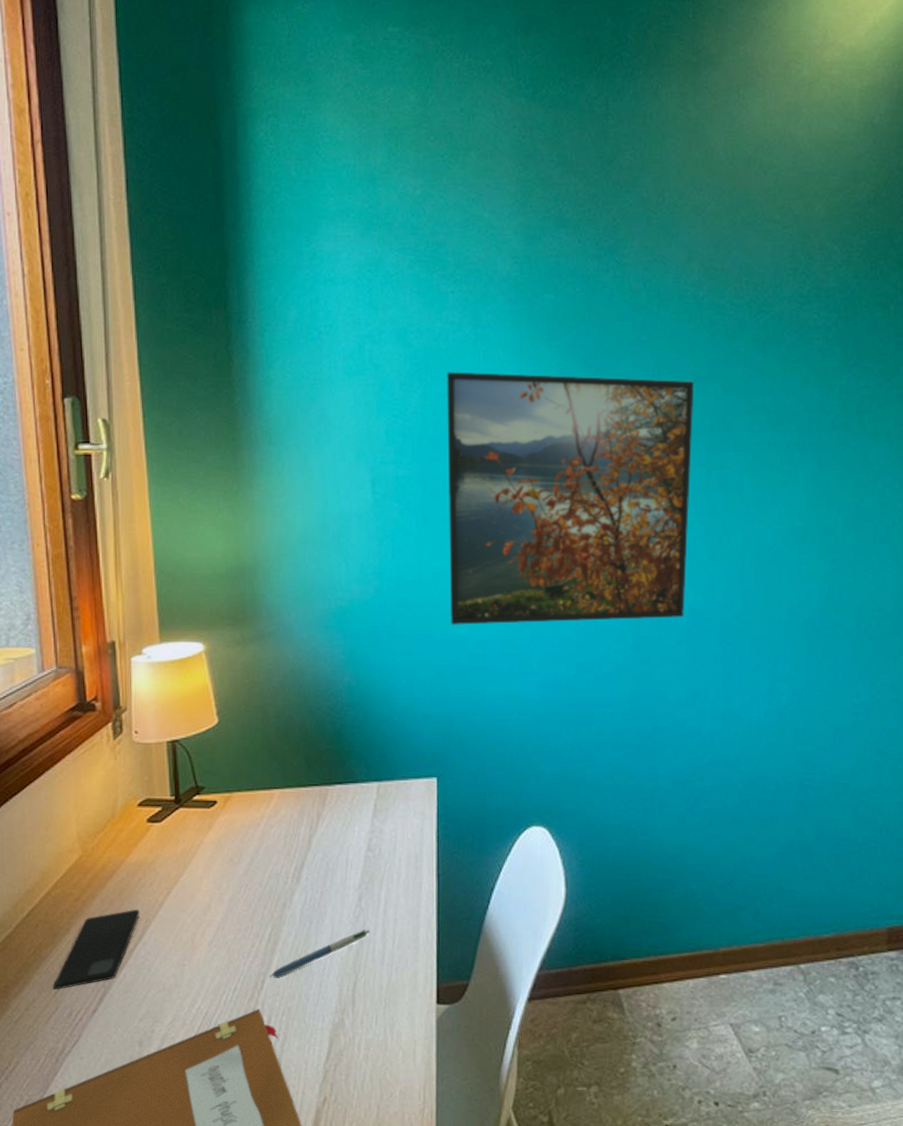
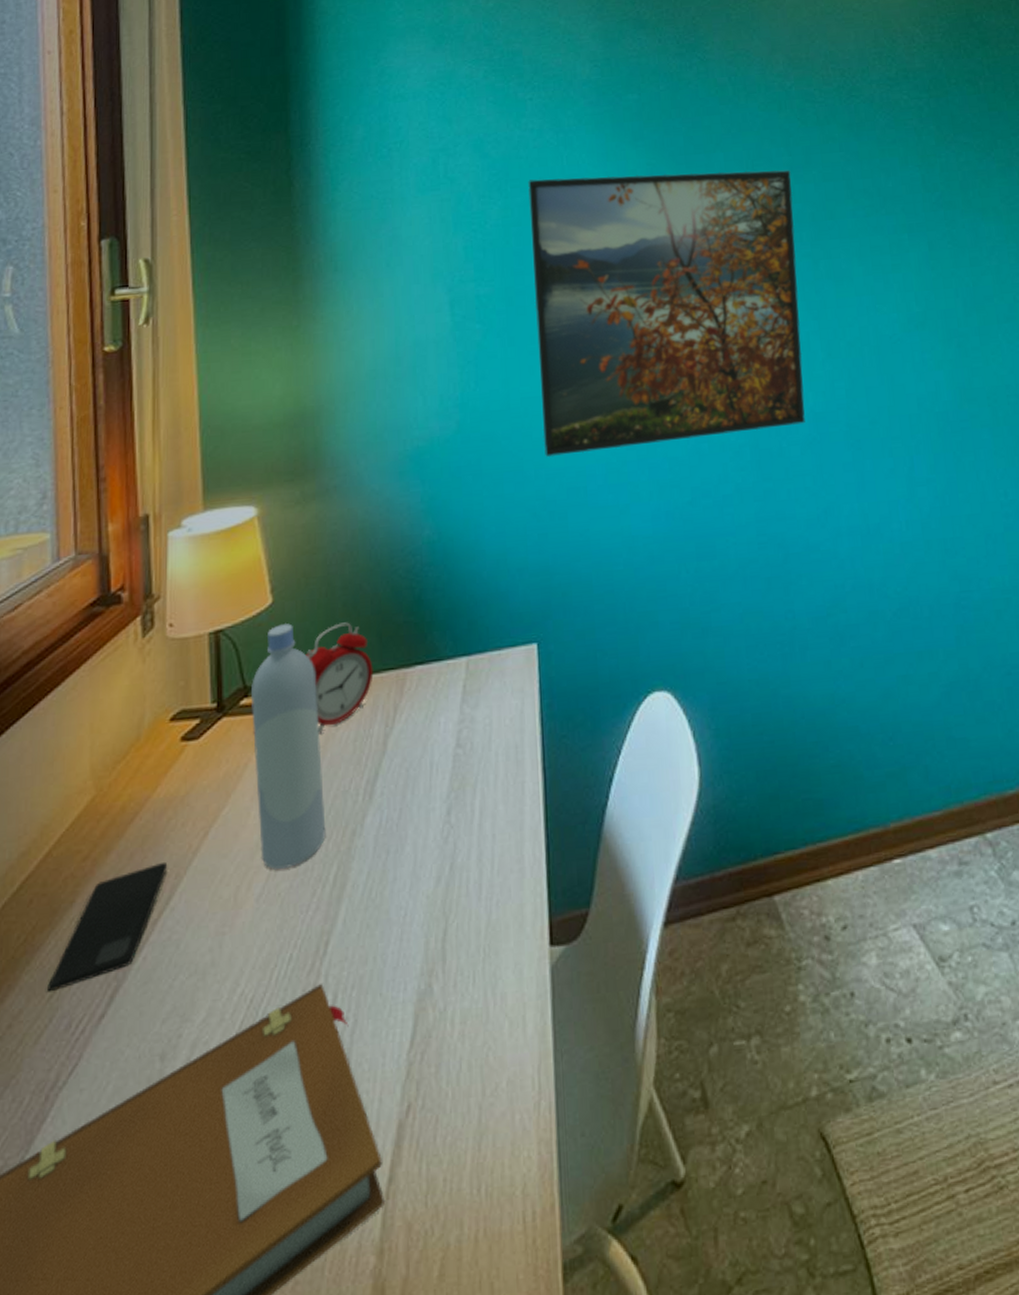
bottle: none [201,740,262,925] -> present [250,622,326,869]
alarm clock: none [246,744,301,829] -> present [306,622,374,734]
pen: present [270,929,370,977] -> none [336,852,463,936]

